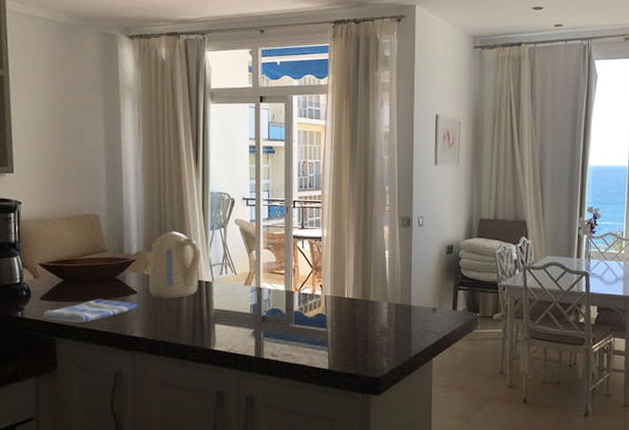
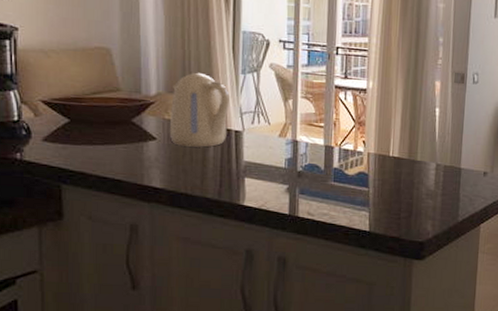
dish towel: present [43,298,139,323] -> none [47,143,159,169]

